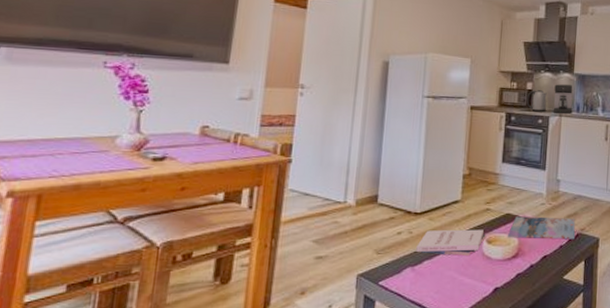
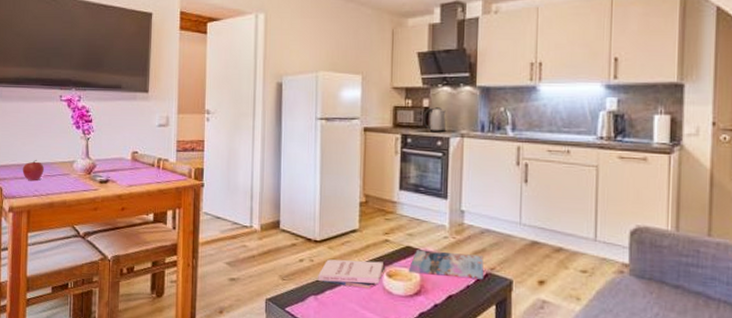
fruit: none [34,133,71,160] -> present [22,159,44,181]
coffee maker: present [553,84,573,114] -> none [453,100,477,135]

